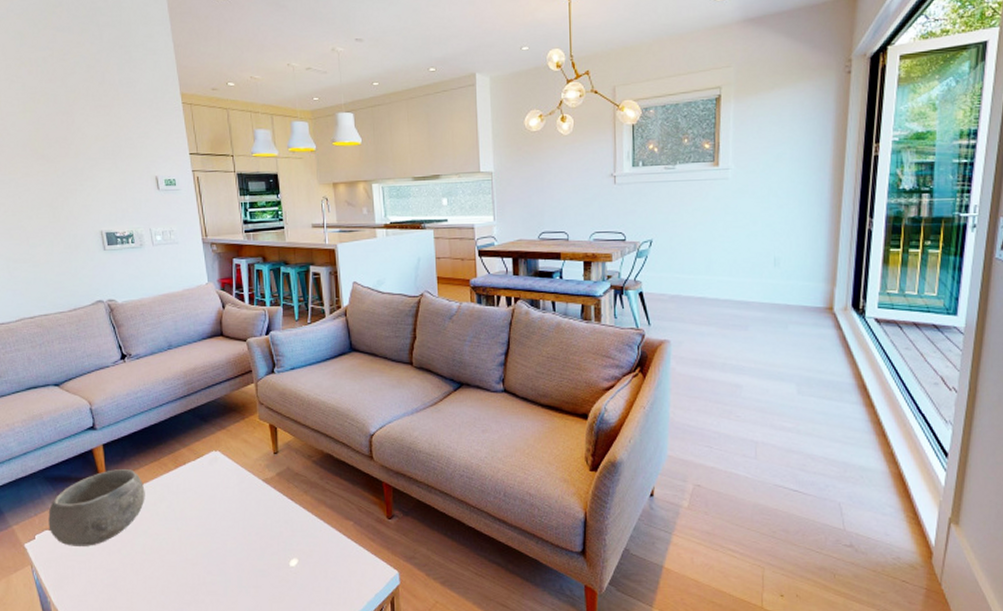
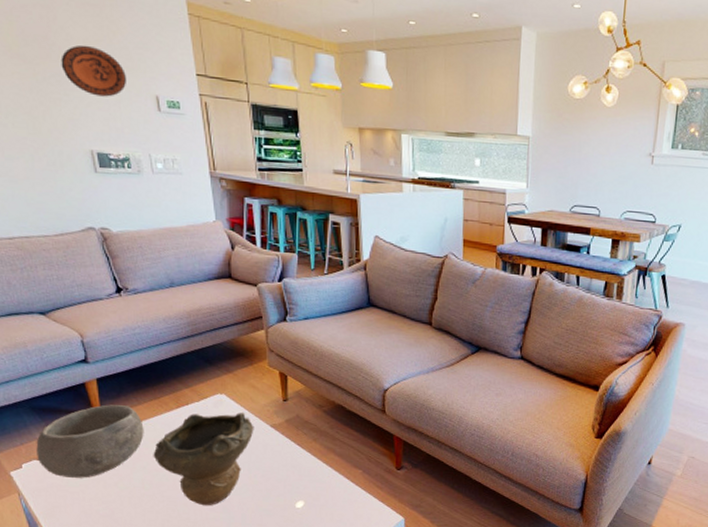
decorative plate: none [77,140,131,183] -> present [61,44,126,97]
decorative bowl: none [153,467,248,569] -> present [153,411,254,506]

